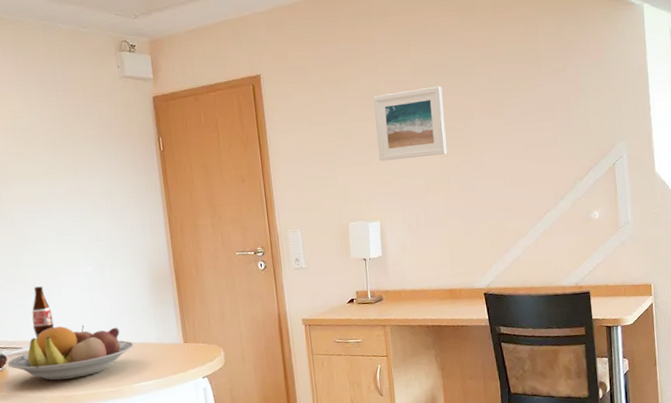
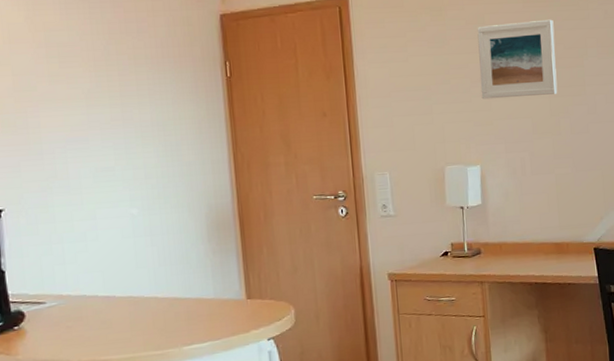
fruit bowl: present [7,325,134,381] -> none [25,277,186,342]
bottle: present [32,286,55,338] -> none [59,230,88,292]

